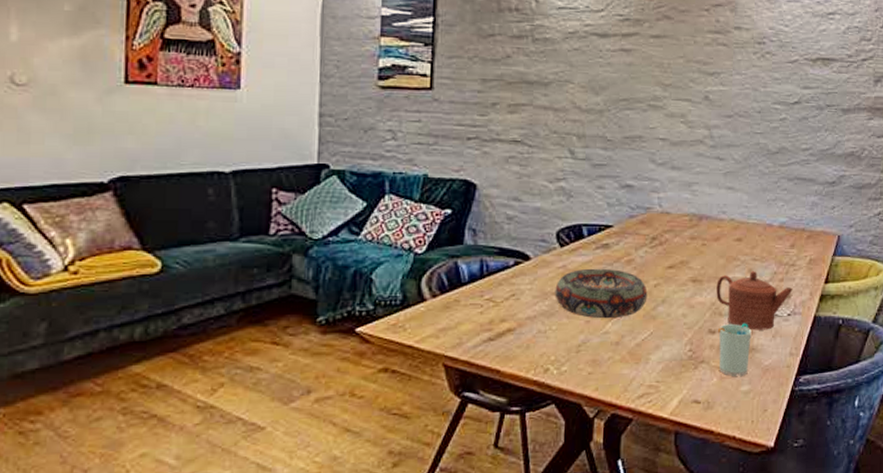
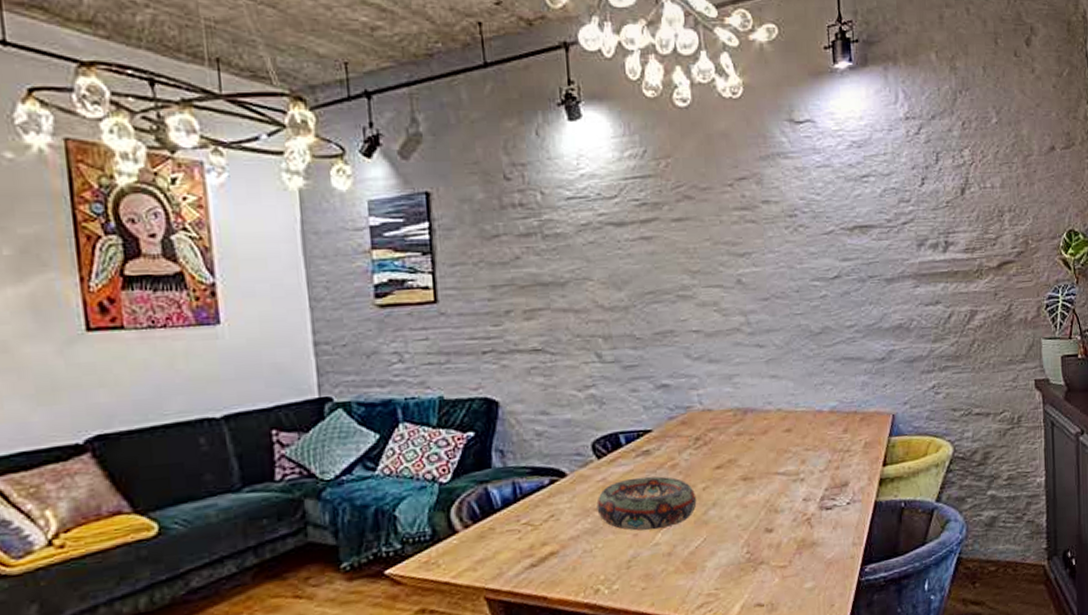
teapot: present [716,270,793,330] -> none [769,461,850,524]
cup: present [717,323,752,377] -> none [774,517,811,575]

